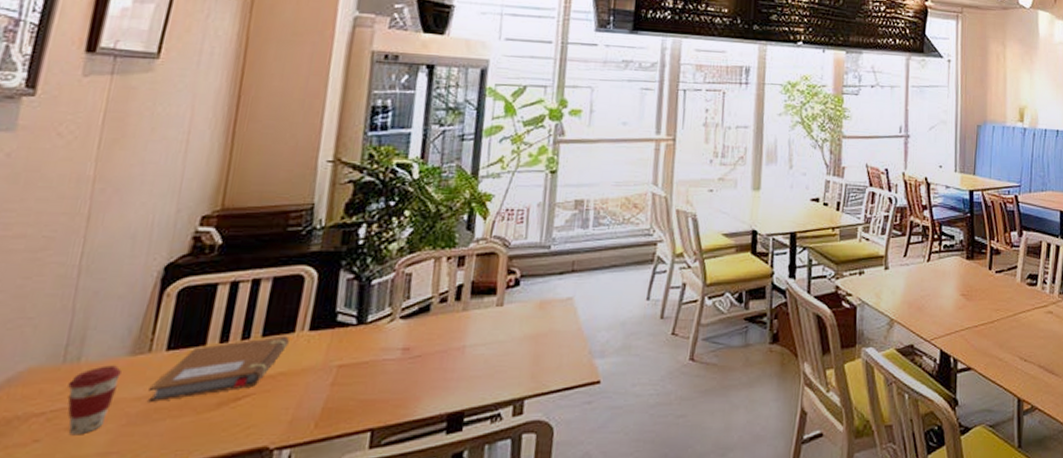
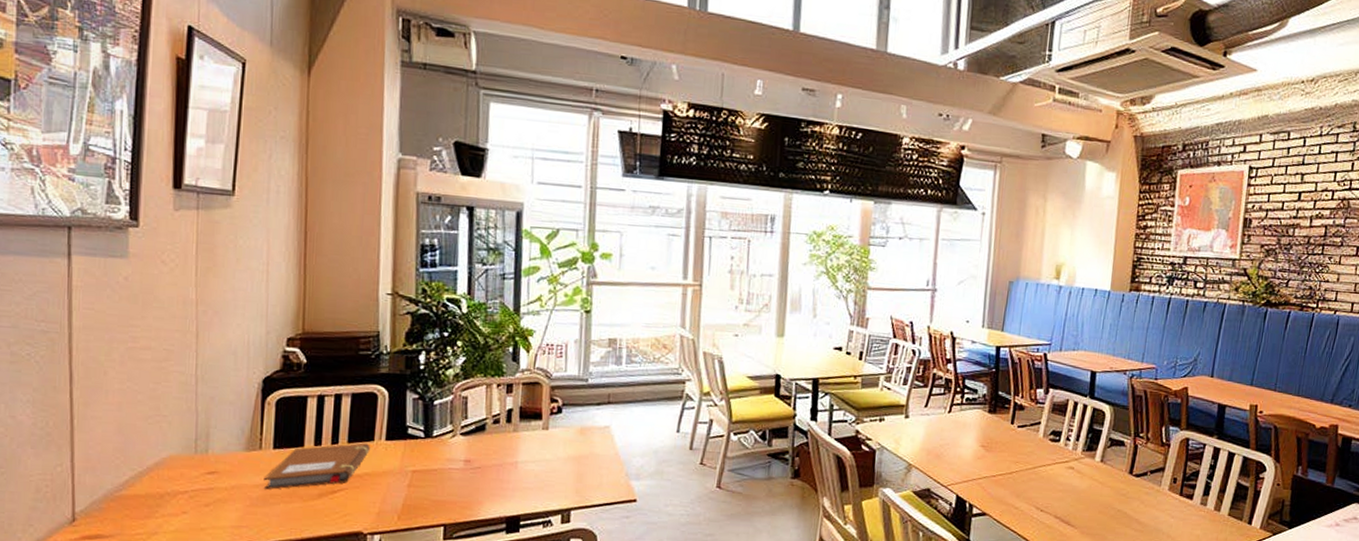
coffee cup: present [67,365,121,436] -> none [202,458,241,511]

